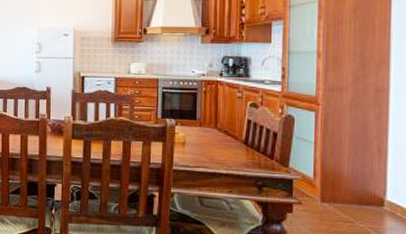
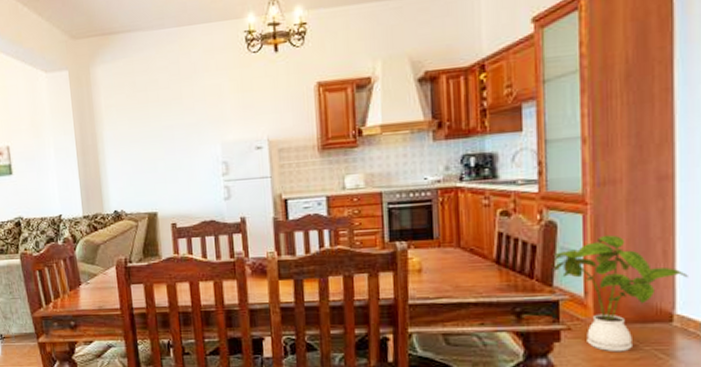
house plant: none [288,130,397,227] -> present [551,234,688,352]

